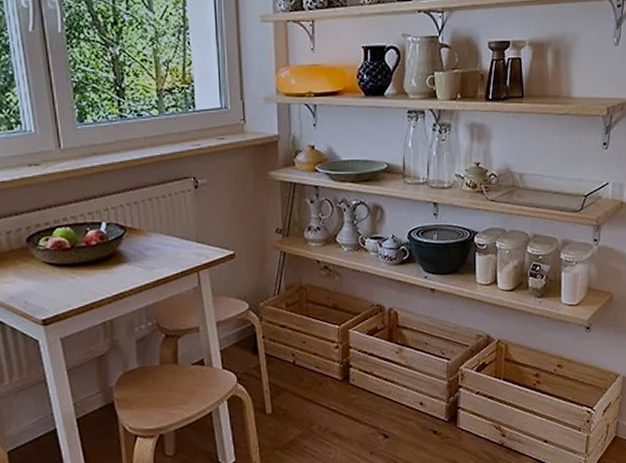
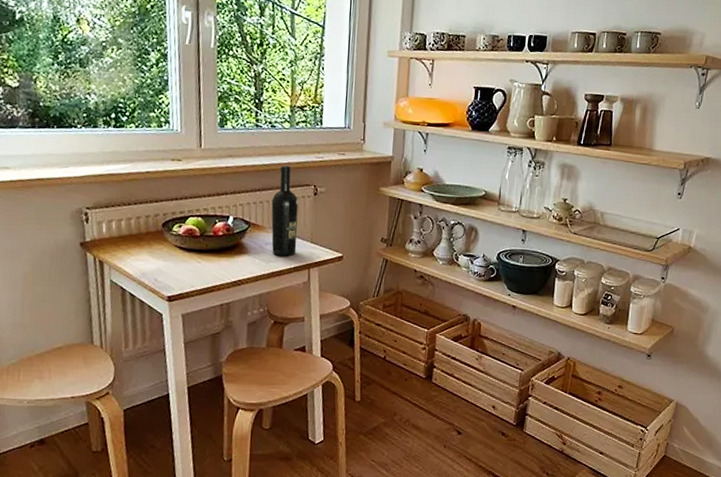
wine bottle: none [147,158,182,261] -> present [271,165,299,257]

